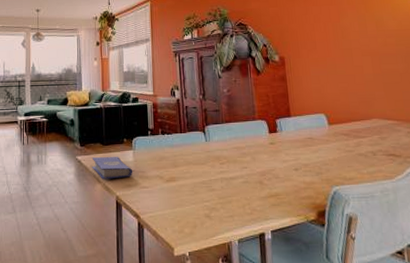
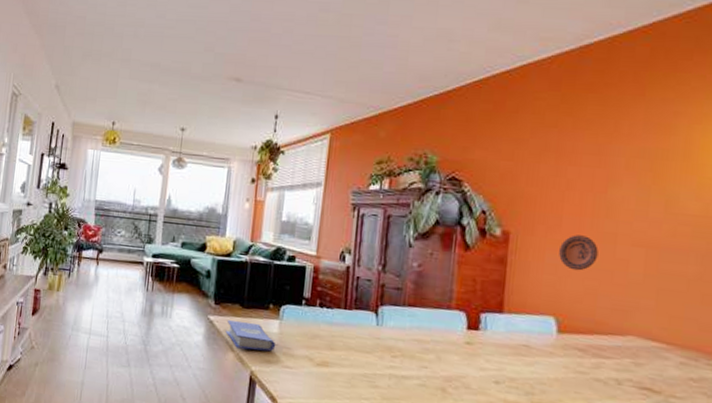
decorative plate: none [318,53,343,78] -> present [559,235,599,271]

